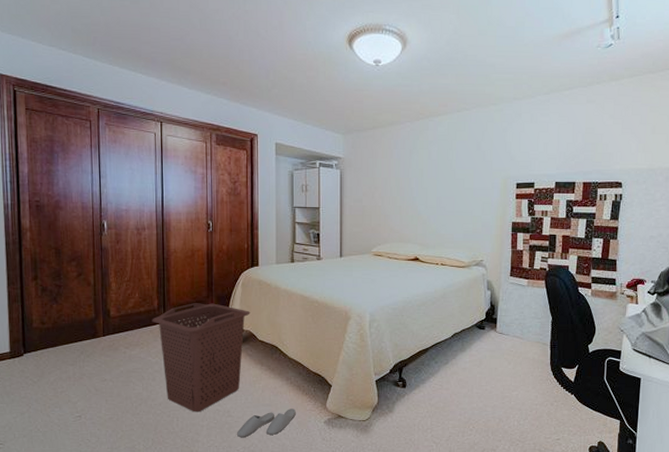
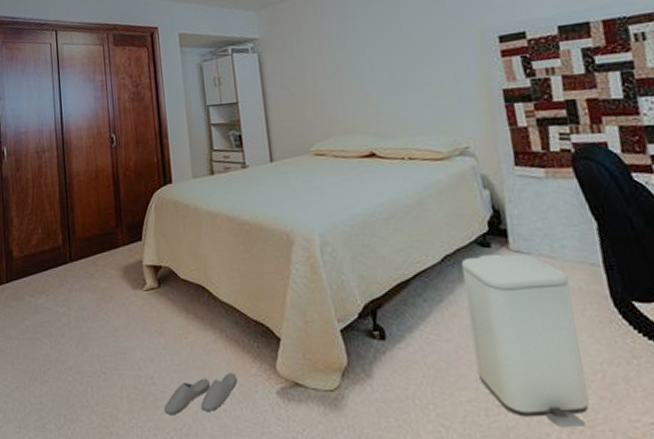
laundry basket: present [152,303,250,412] -> none [57,234,168,379]
pedal bin: none [462,334,529,443] -> present [461,253,589,428]

